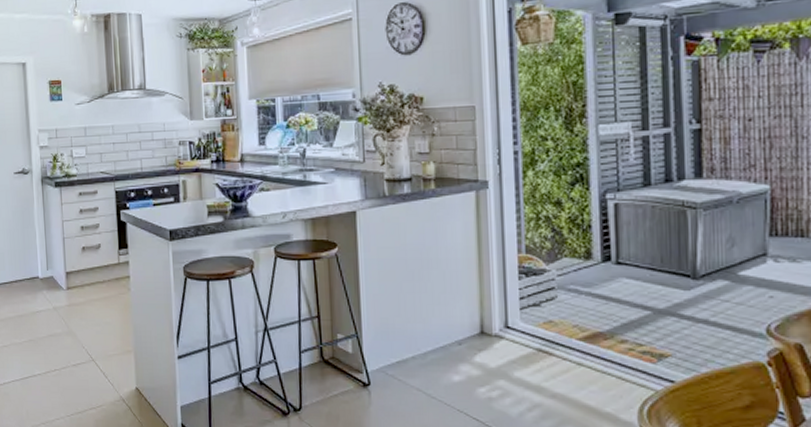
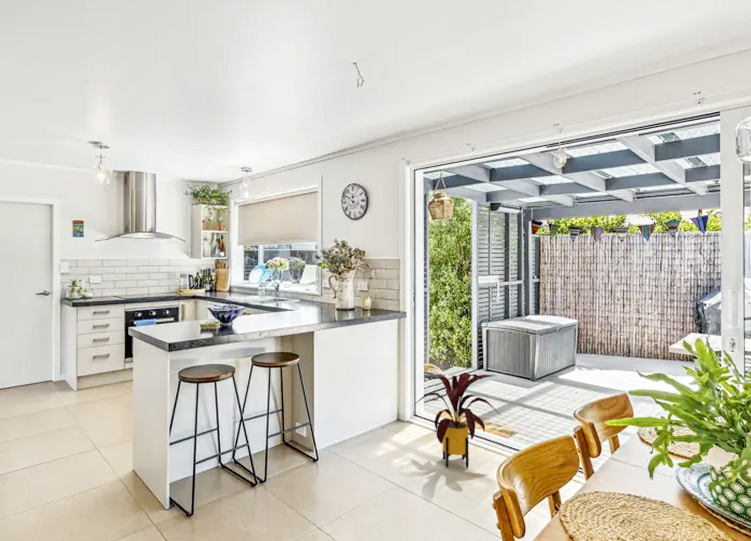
house plant: none [505,267,643,404] -> present [414,373,502,468]

